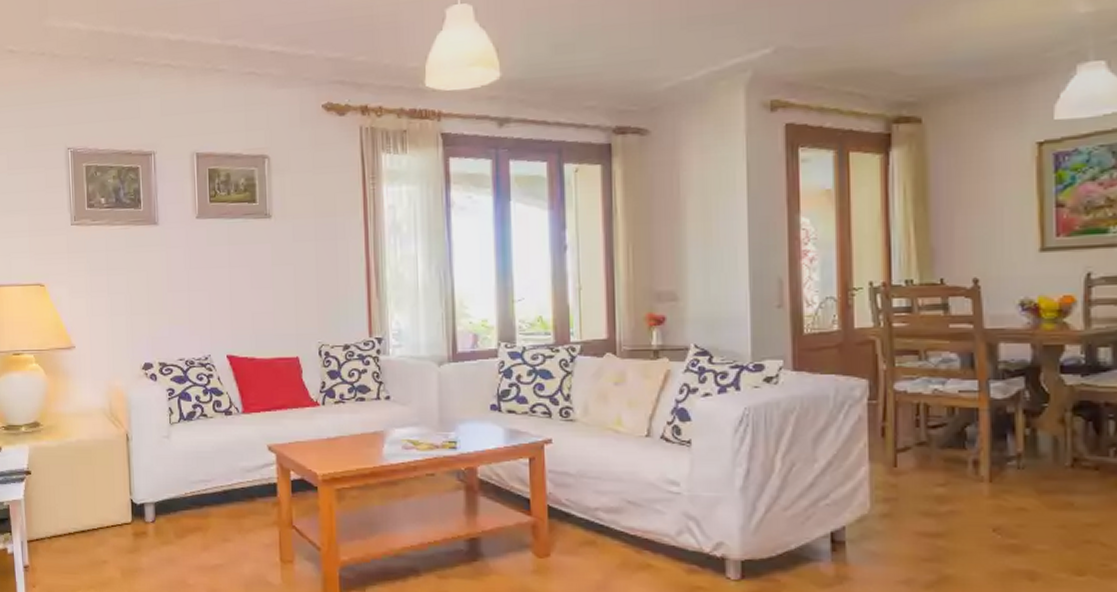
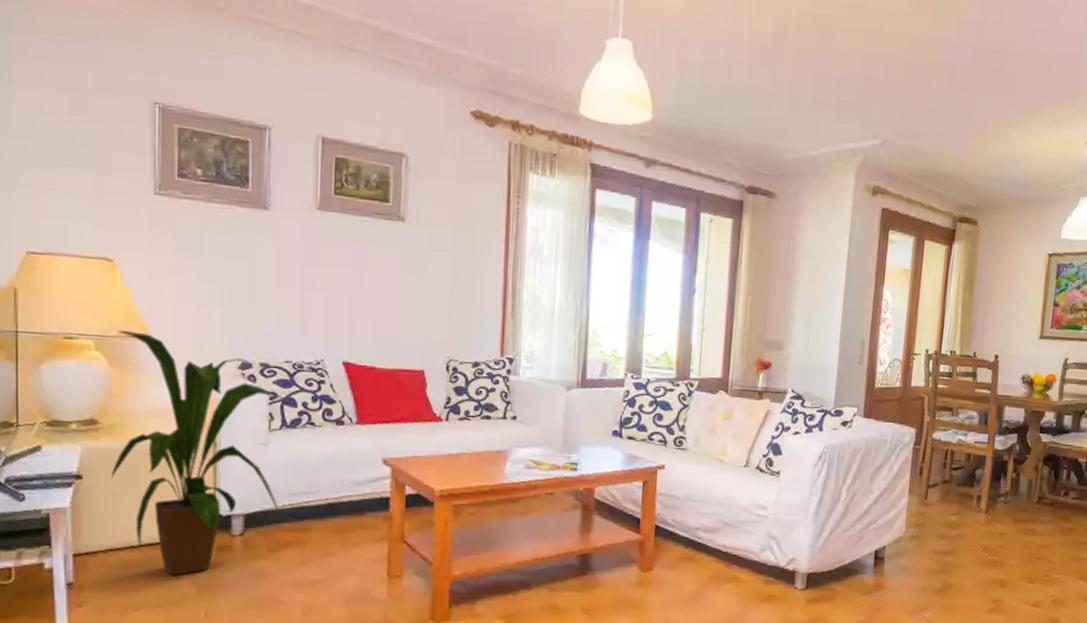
house plant: none [50,344,184,560] -> present [112,330,288,576]

